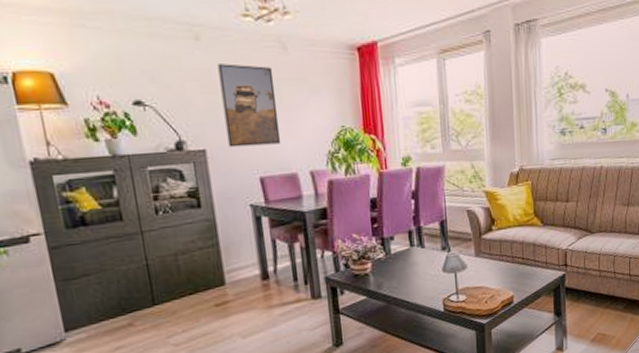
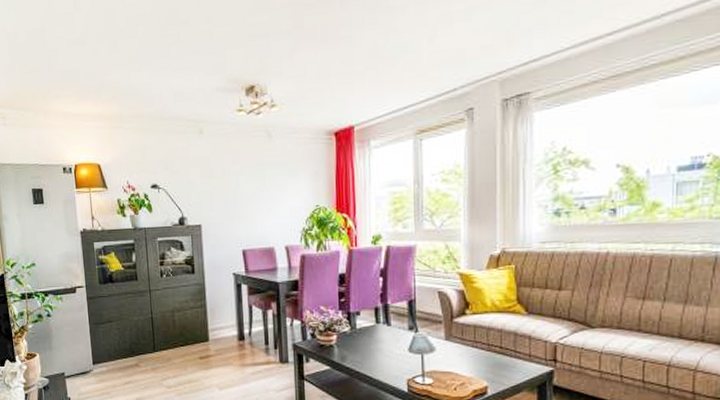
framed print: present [217,64,281,148] -> none [215,152,262,223]

